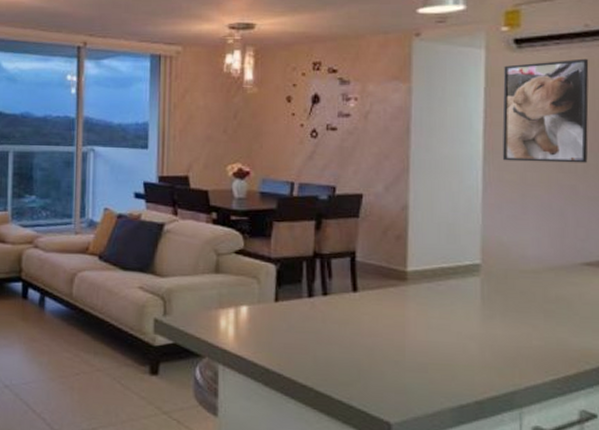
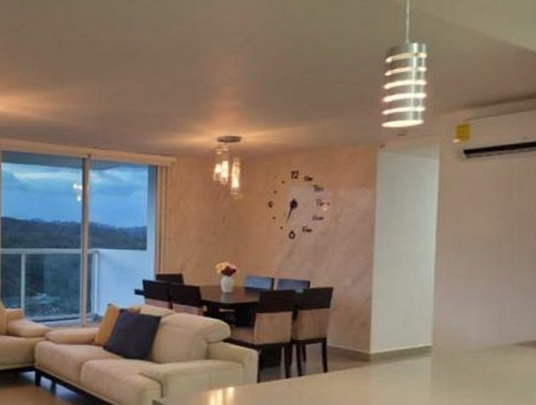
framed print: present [502,58,589,163] -> none [451,167,526,258]

